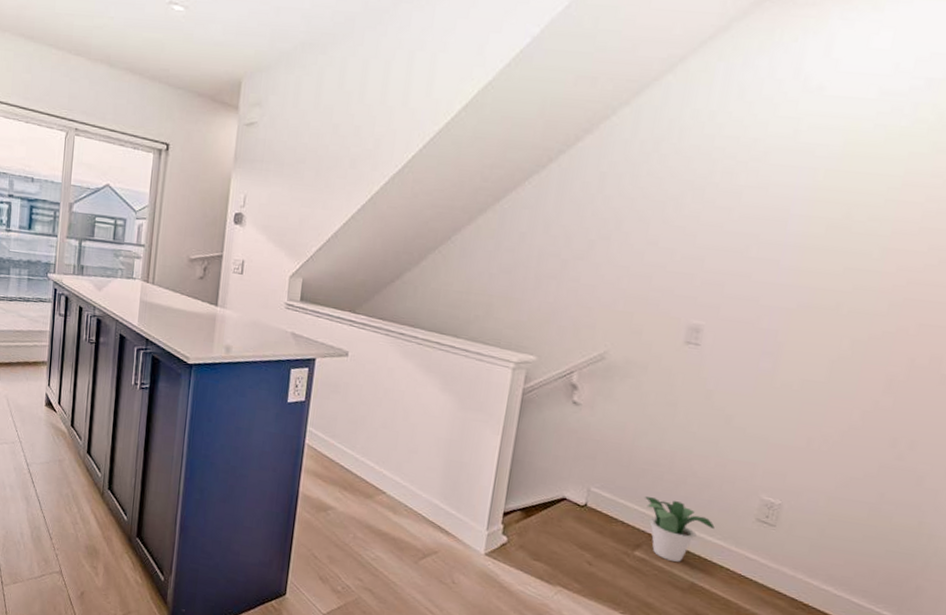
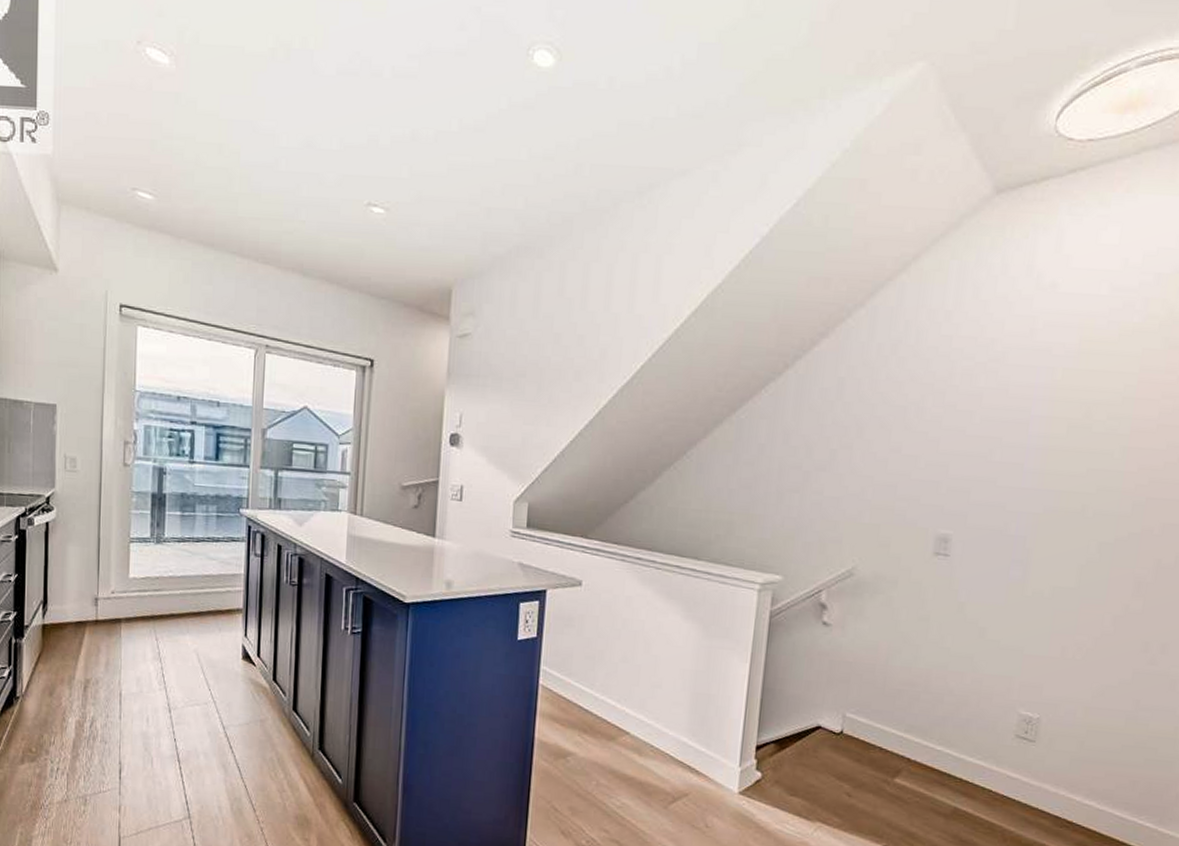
potted plant: present [645,497,715,562] -> none [902,719,974,787]

